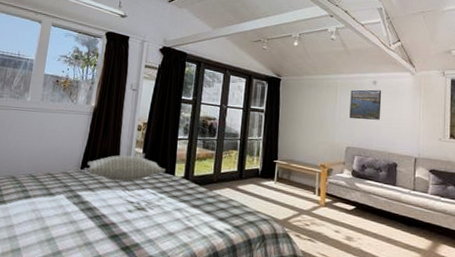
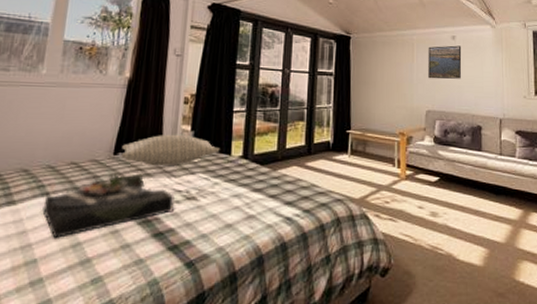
serving tray: none [25,184,128,233] -> present [42,173,175,238]

